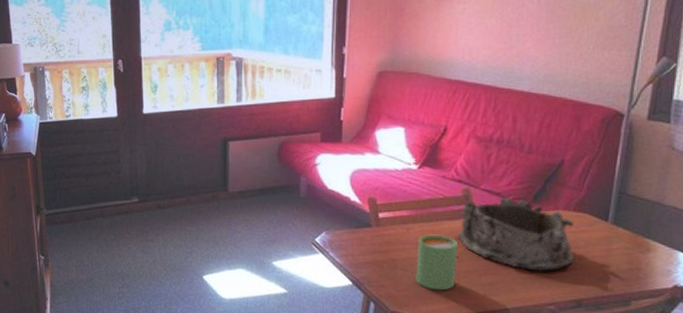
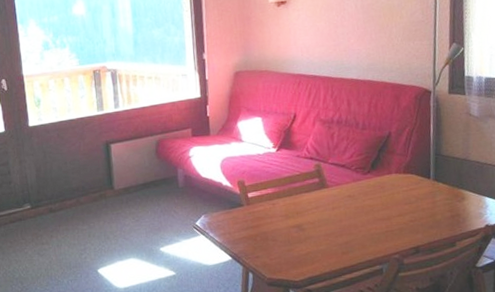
mug: present [416,234,459,291] -> none [283,206,318,255]
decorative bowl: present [459,197,575,271] -> none [315,168,410,228]

